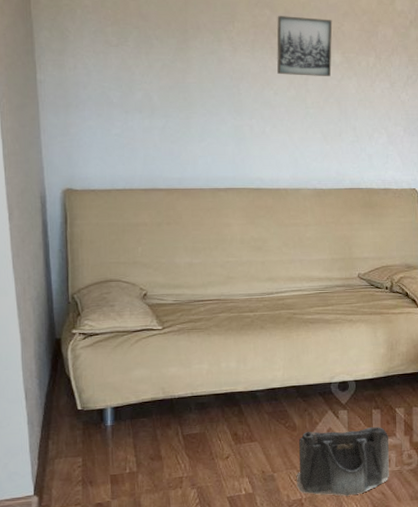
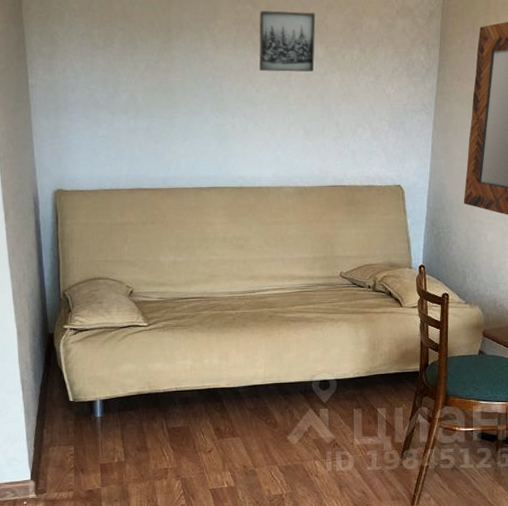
saddlebag: present [296,427,390,496] -> none [277,426,371,493]

